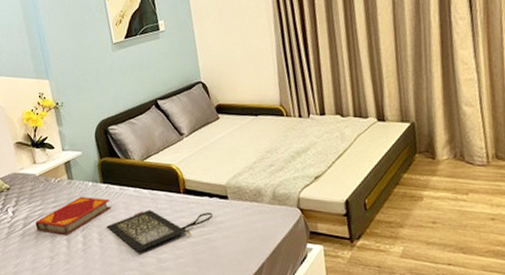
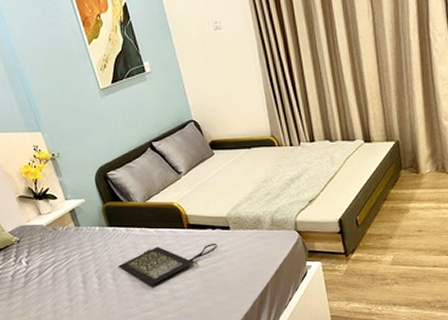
hardback book: present [35,196,111,235] -> none [50,241,121,278]

